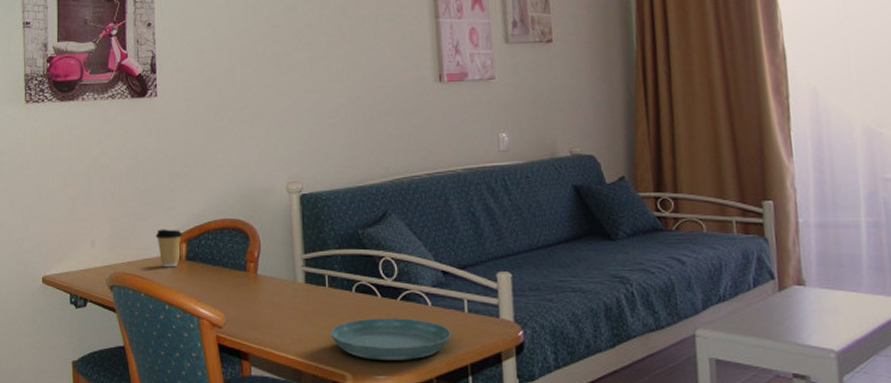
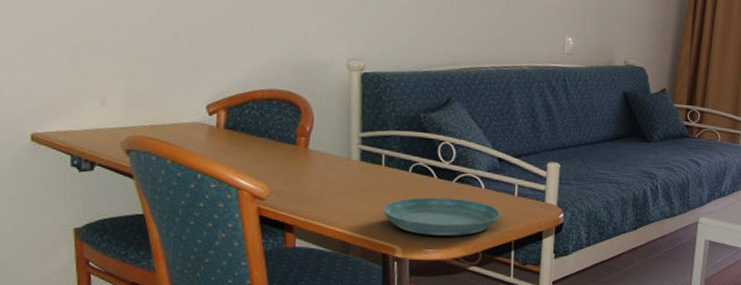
coffee cup: present [155,229,183,268] -> none [187,93,222,135]

